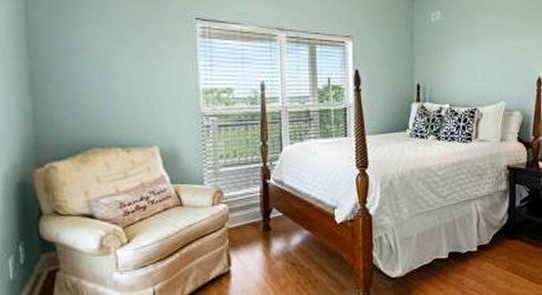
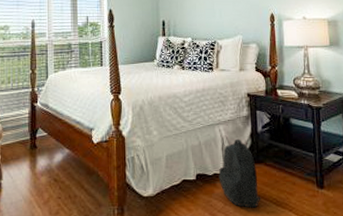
backpack: none [472,214,515,285] -> present [218,138,261,208]

